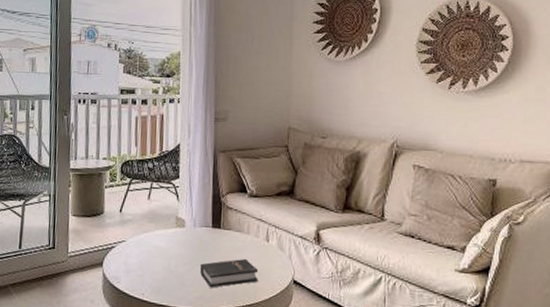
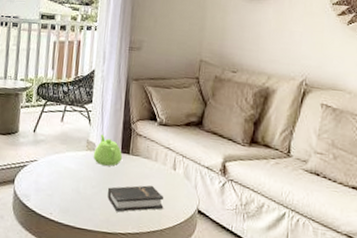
teapot: none [183,209,213,242] -> present [93,134,122,166]

